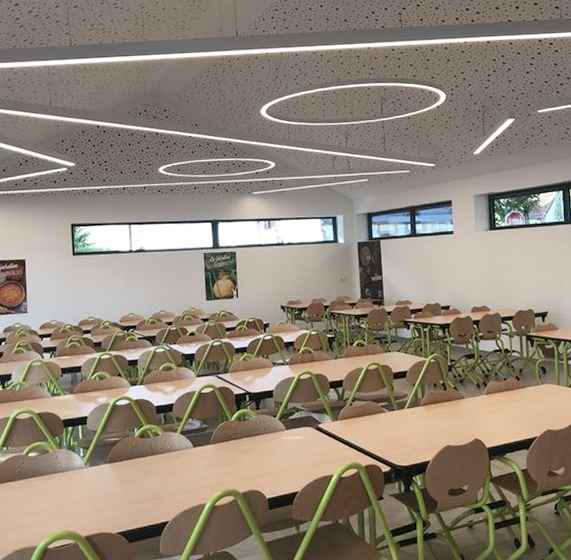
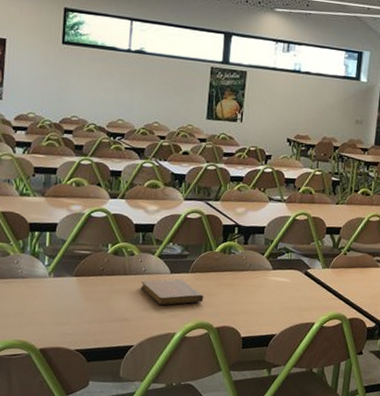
notebook: none [168,452,227,479] -> present [141,279,204,306]

